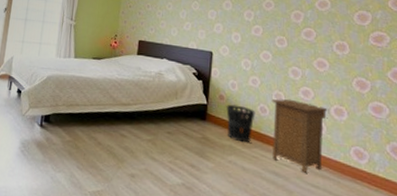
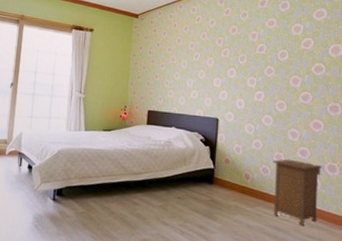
wastebasket: present [226,104,256,143] -> none [232,167,258,202]

